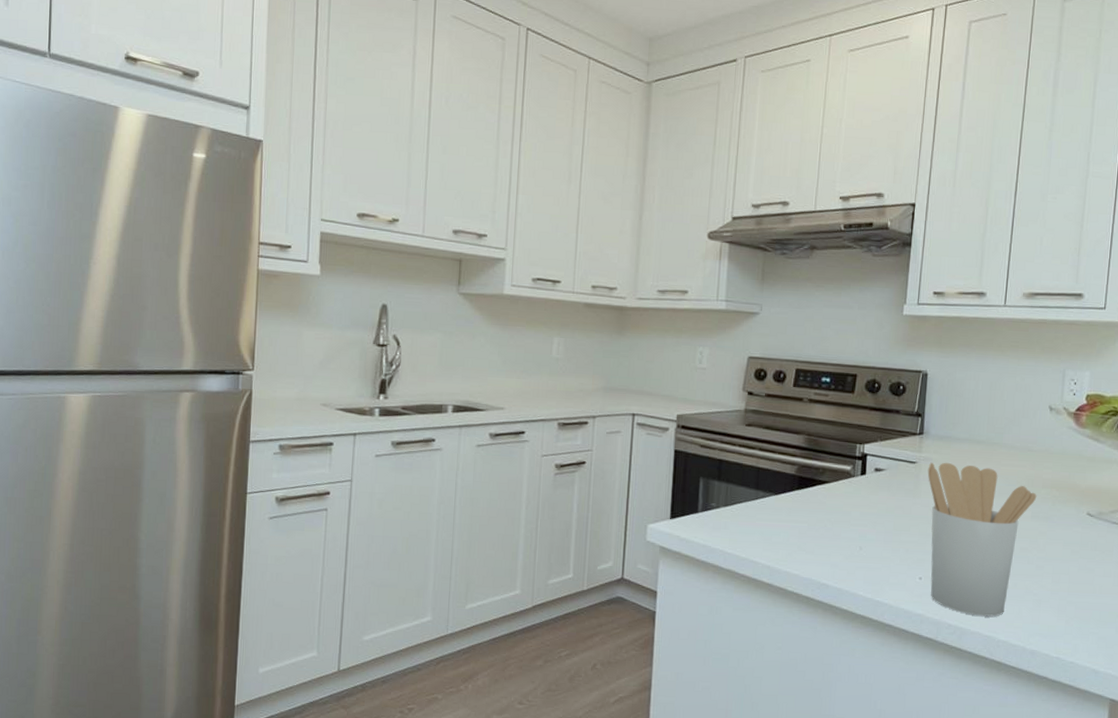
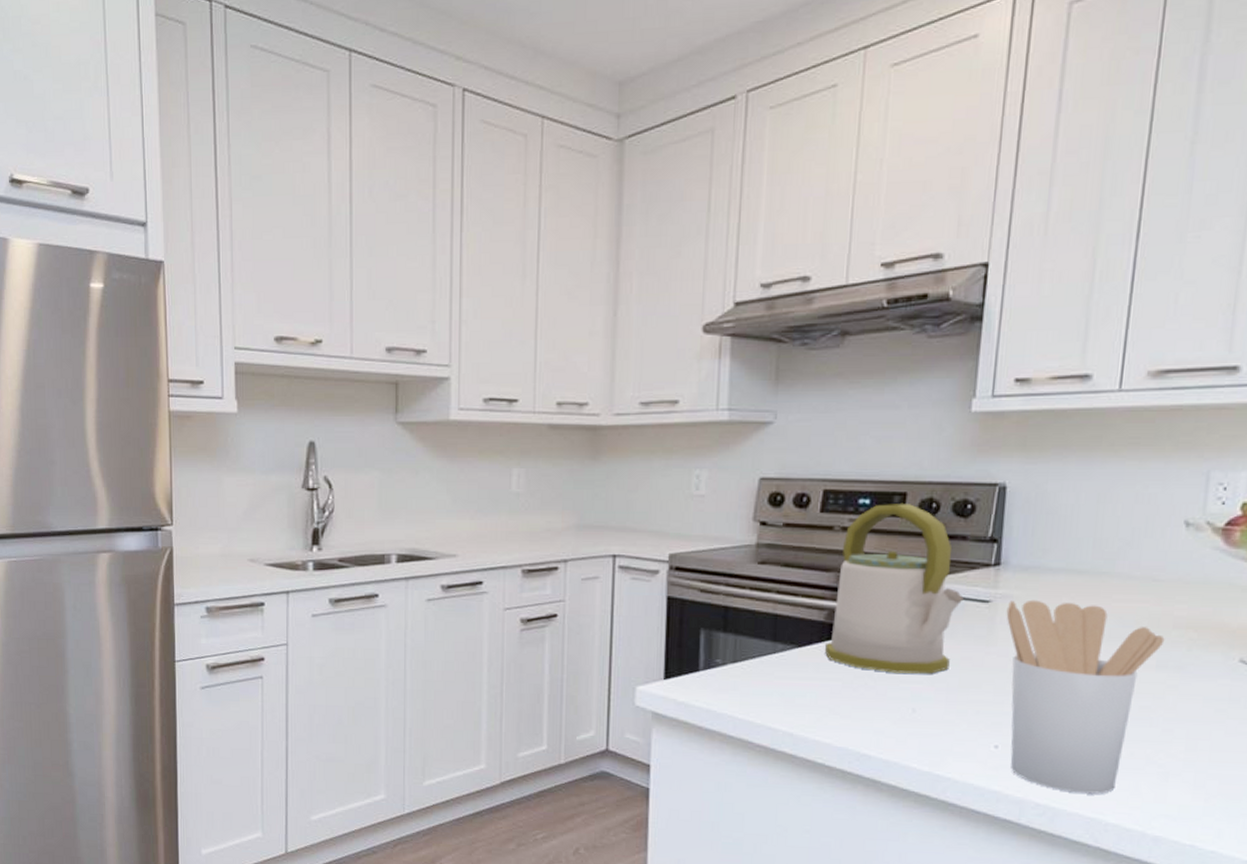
kettle: none [794,382,897,519] -> present [824,504,964,674]

